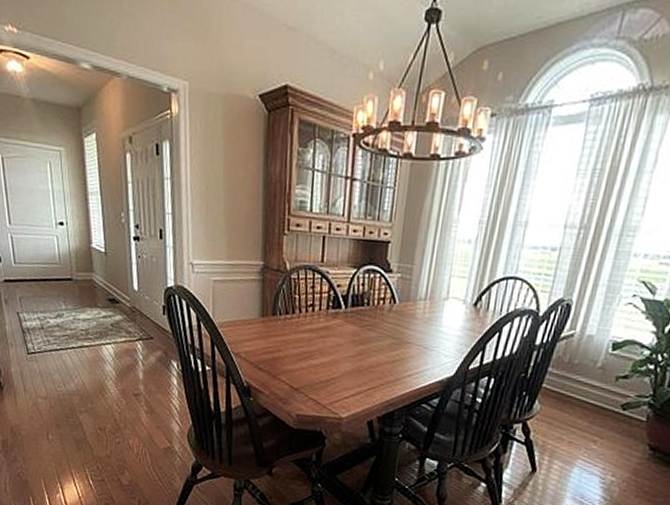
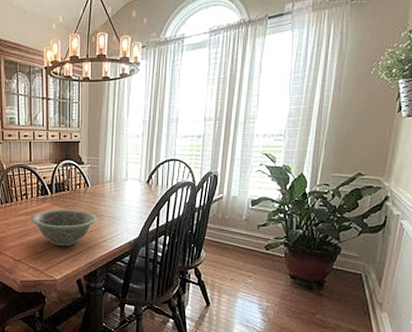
decorative bowl: none [315,328,402,378] -> present [30,209,97,247]

